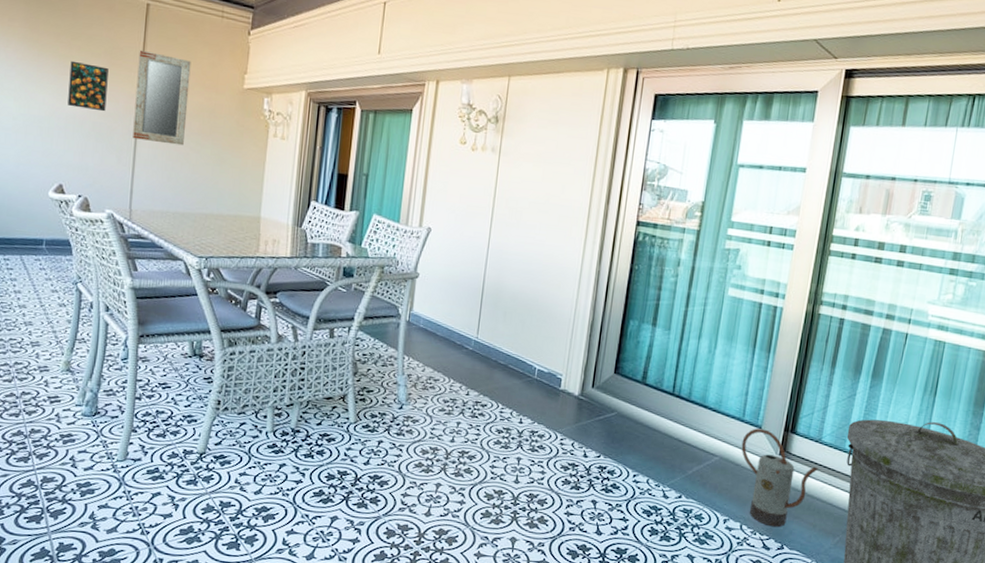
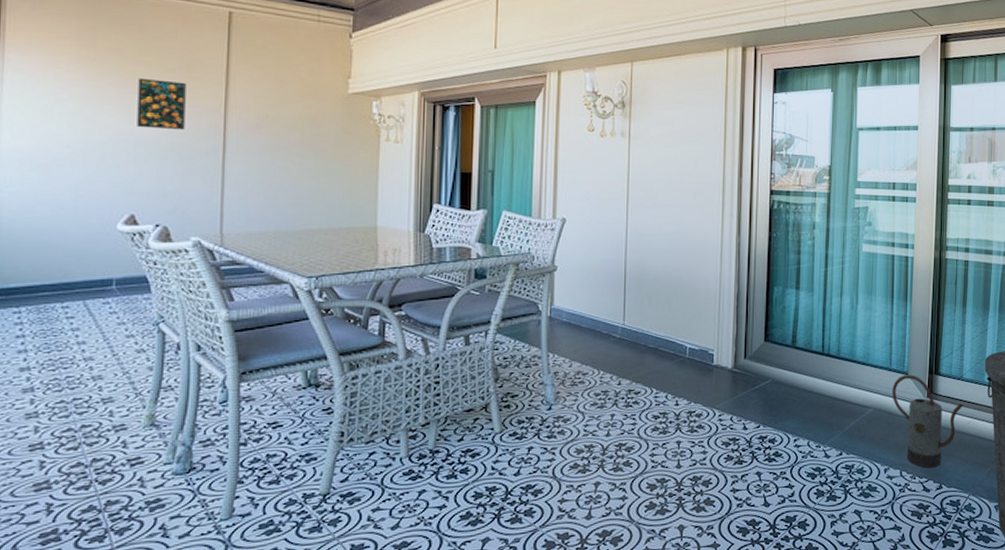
home mirror: present [133,49,191,146] -> none [220,61,286,159]

